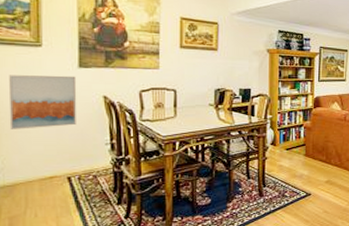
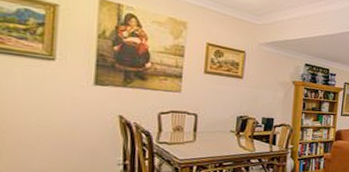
wall art: present [8,75,77,129] -> none [11,87,91,145]

